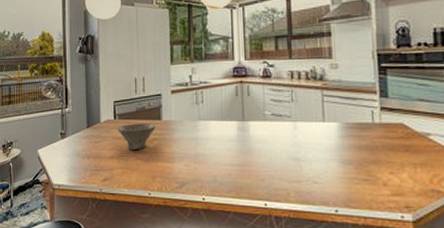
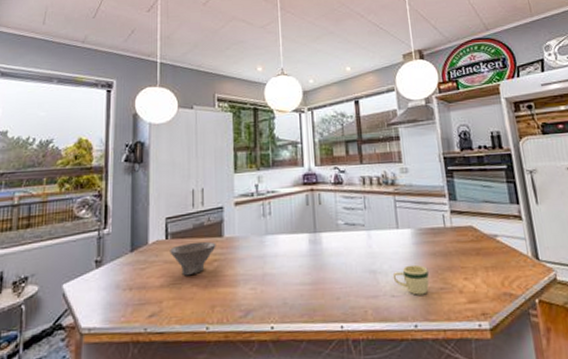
mug: none [316,156,353,184] -> present [392,264,429,295]

